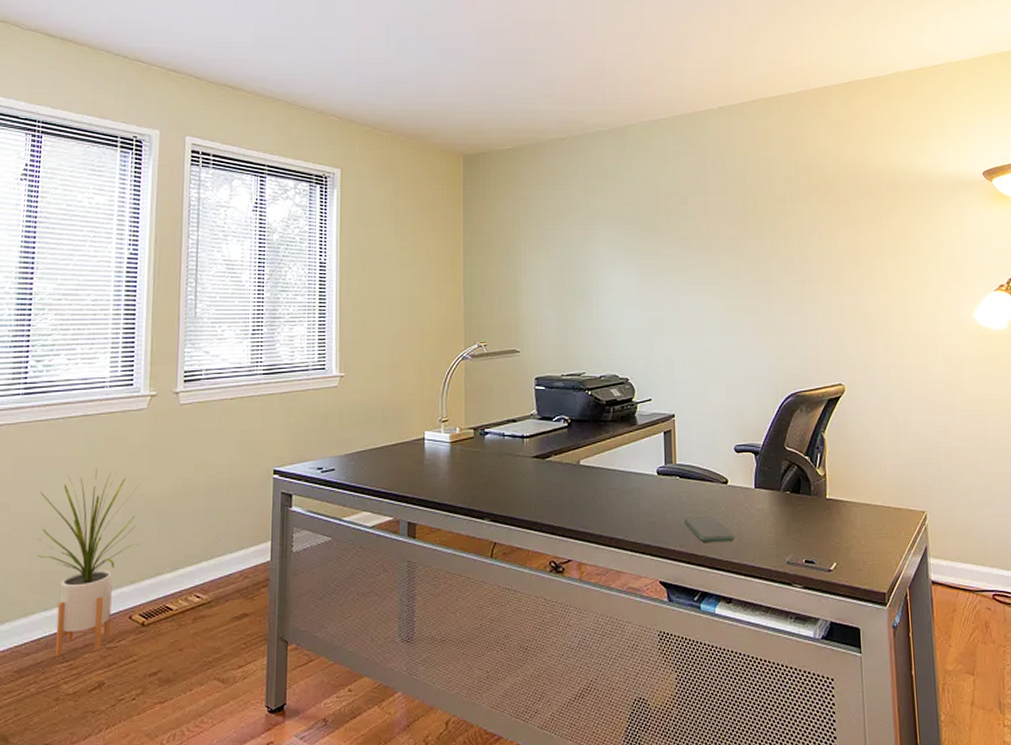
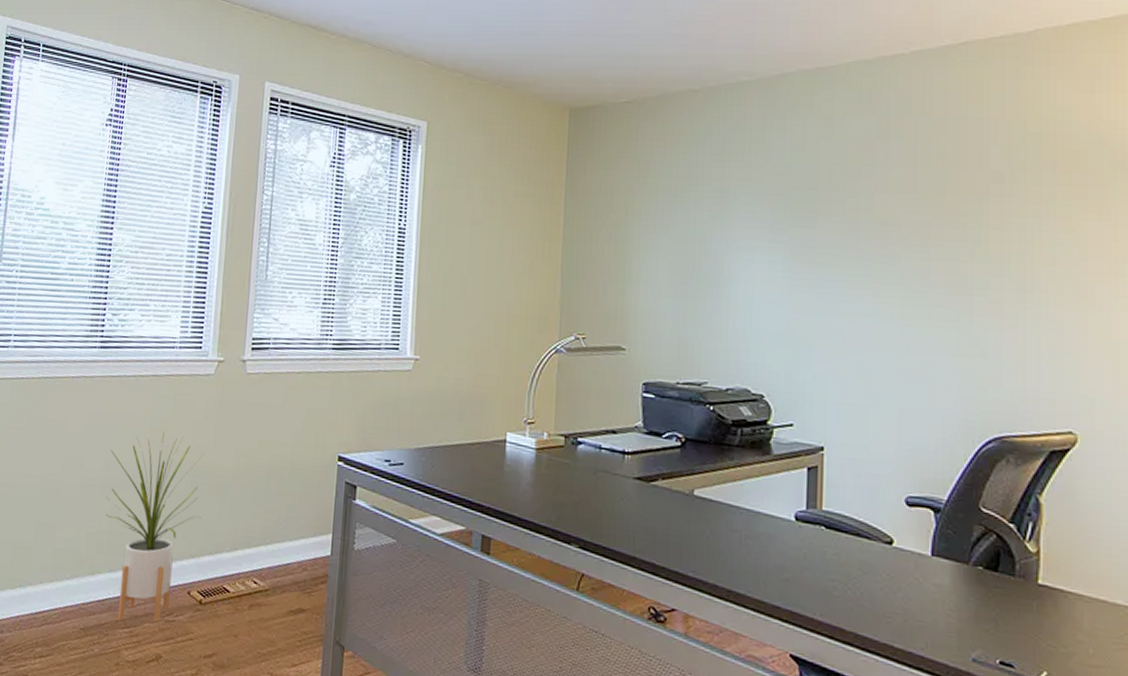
smartphone: present [683,517,735,542] -> none [827,580,898,620]

